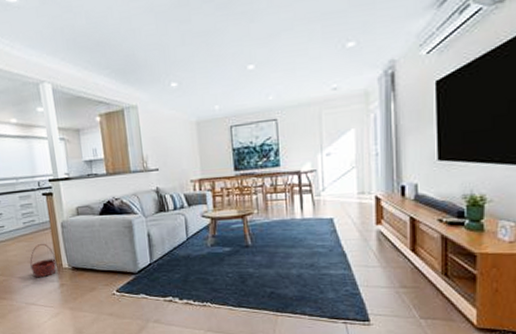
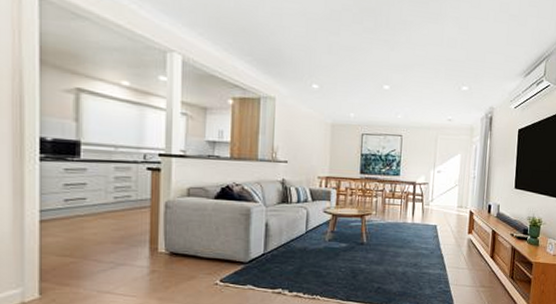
basket: present [30,243,57,278] -> none [114,222,152,262]

